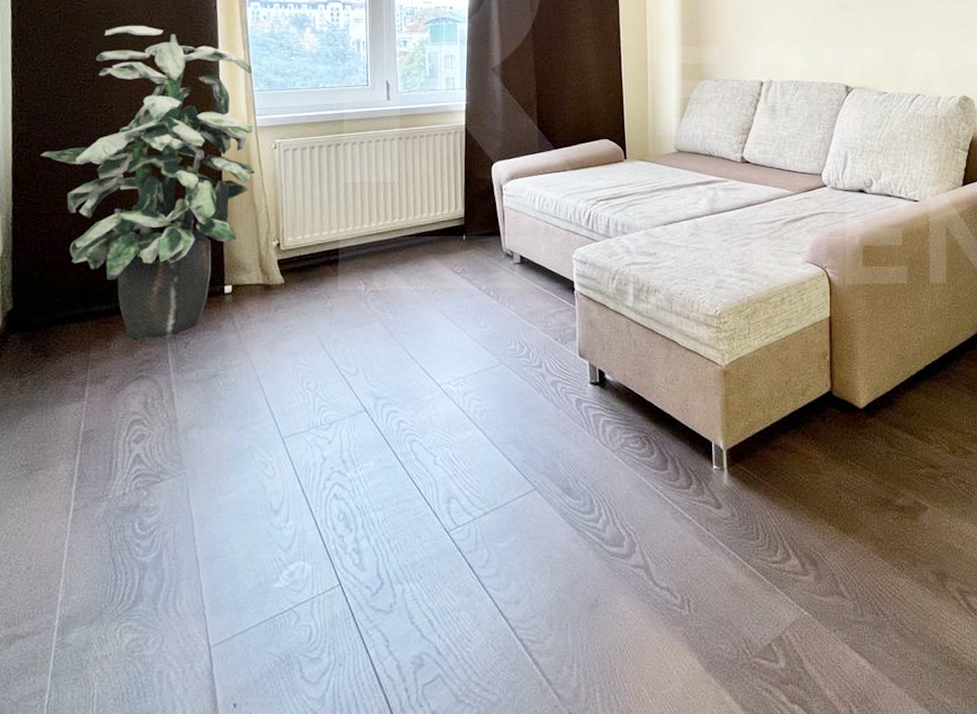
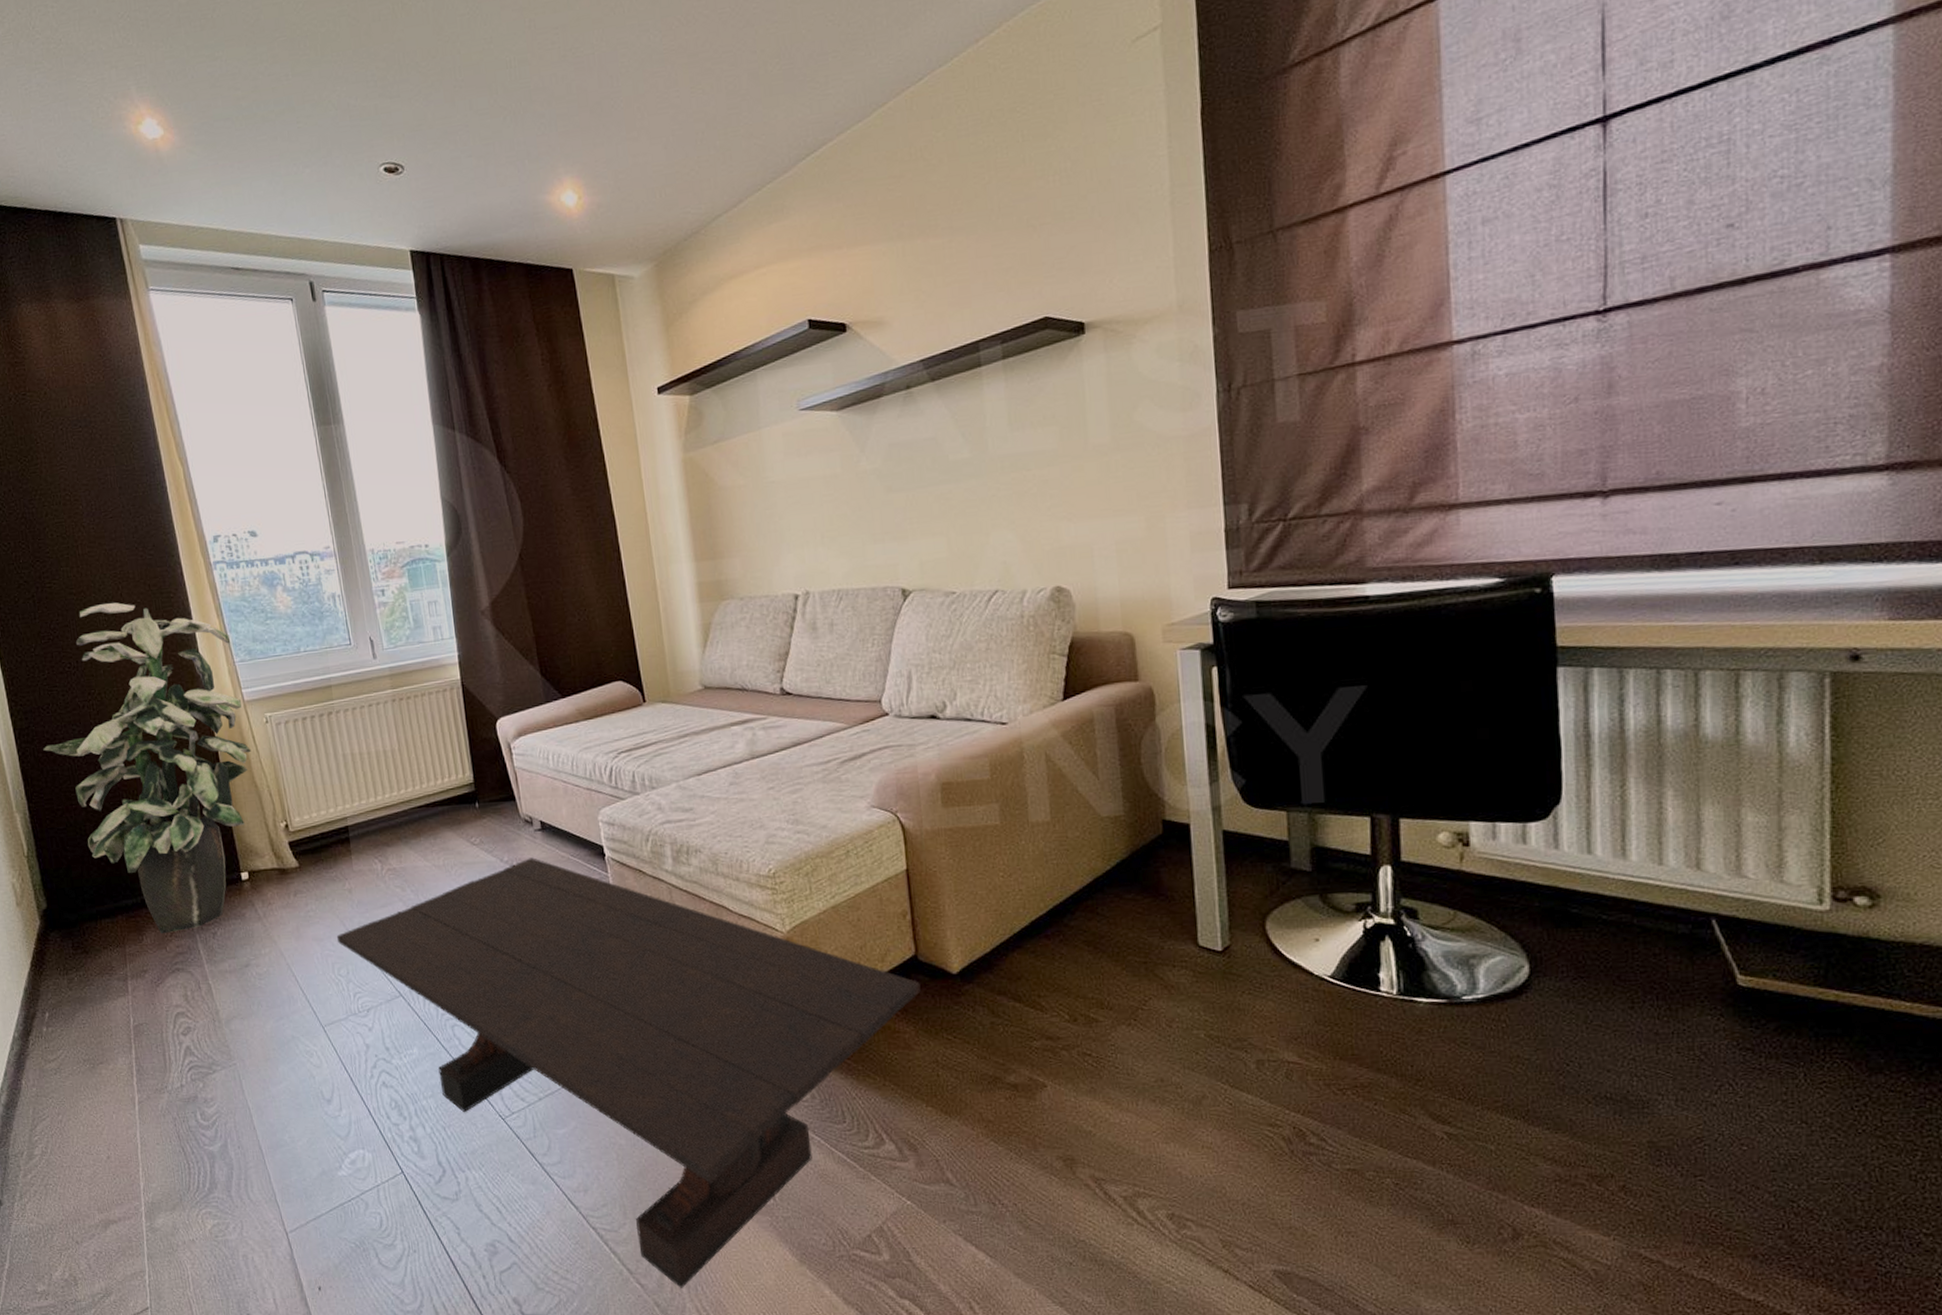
coffee table: none [310,288,832,698] -> present [336,857,921,1288]

